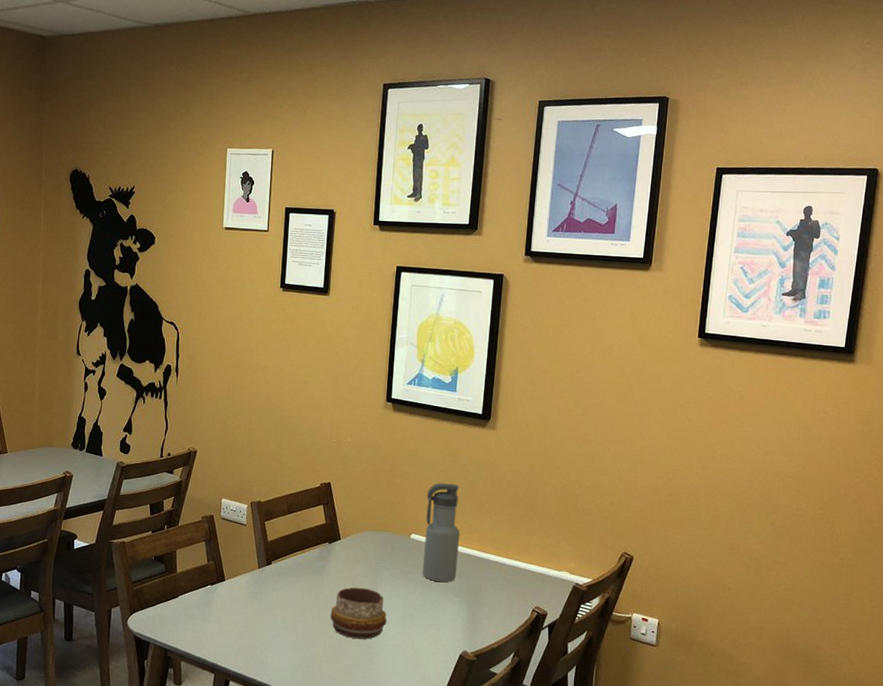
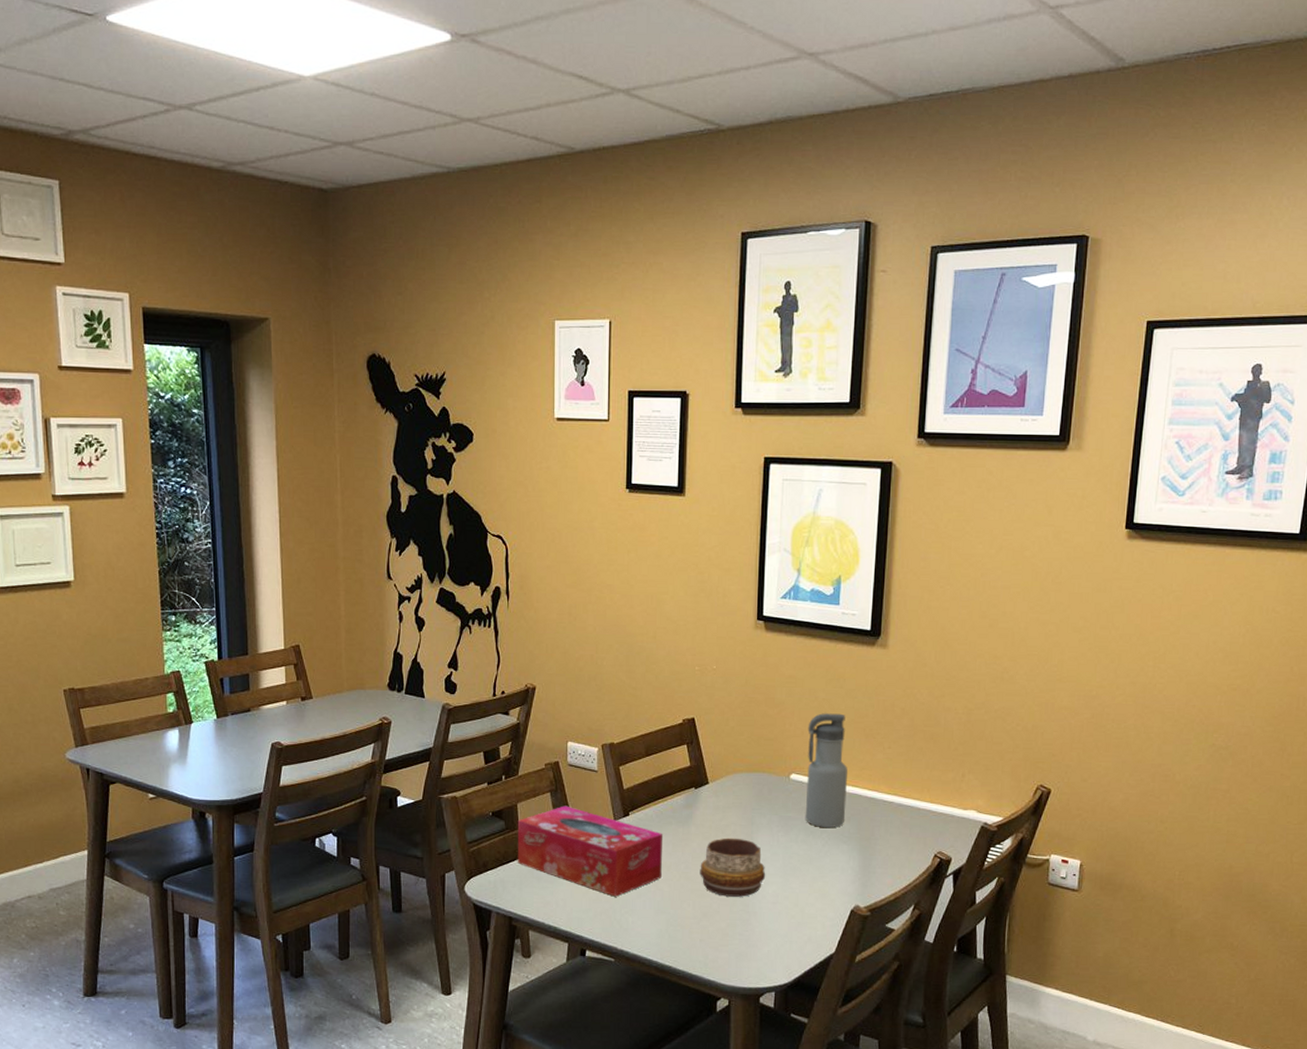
tissue box: none [174,553,300,635] -> present [517,805,664,897]

